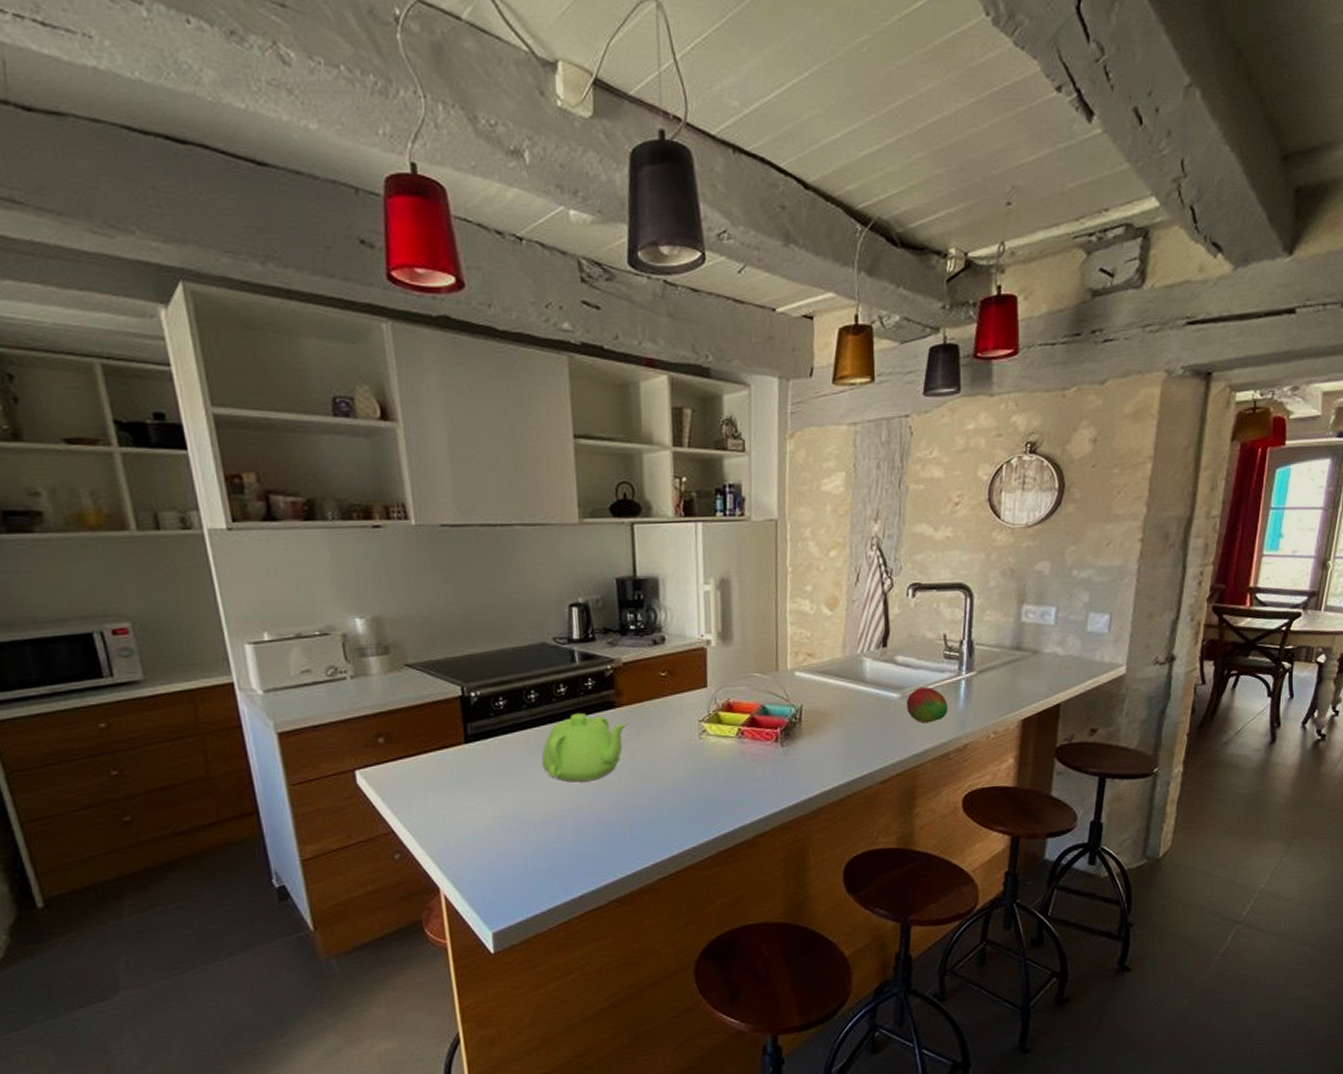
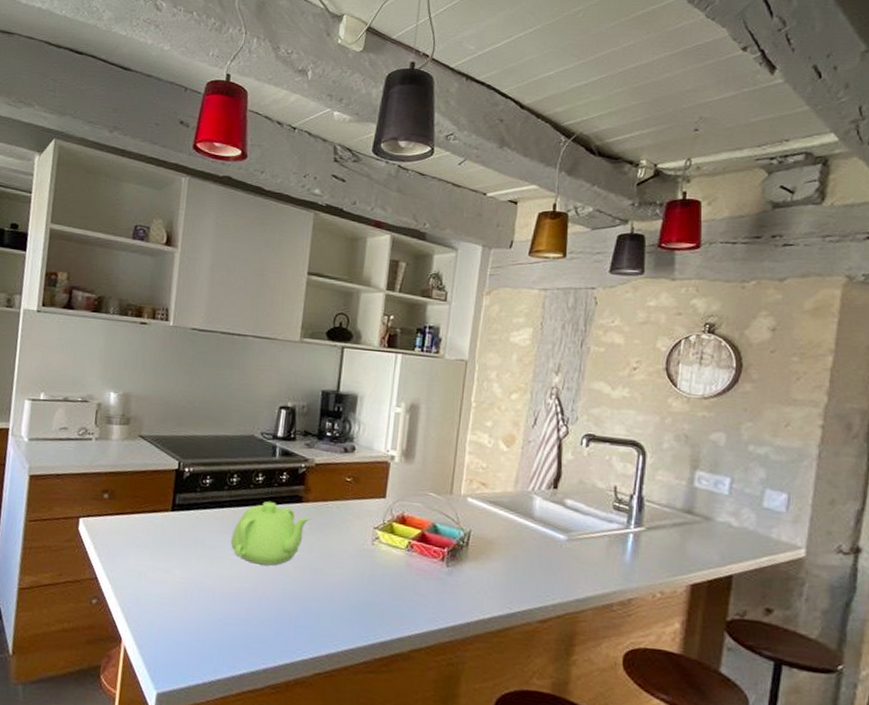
fruit: present [907,686,949,724] -> none [572,533,615,571]

